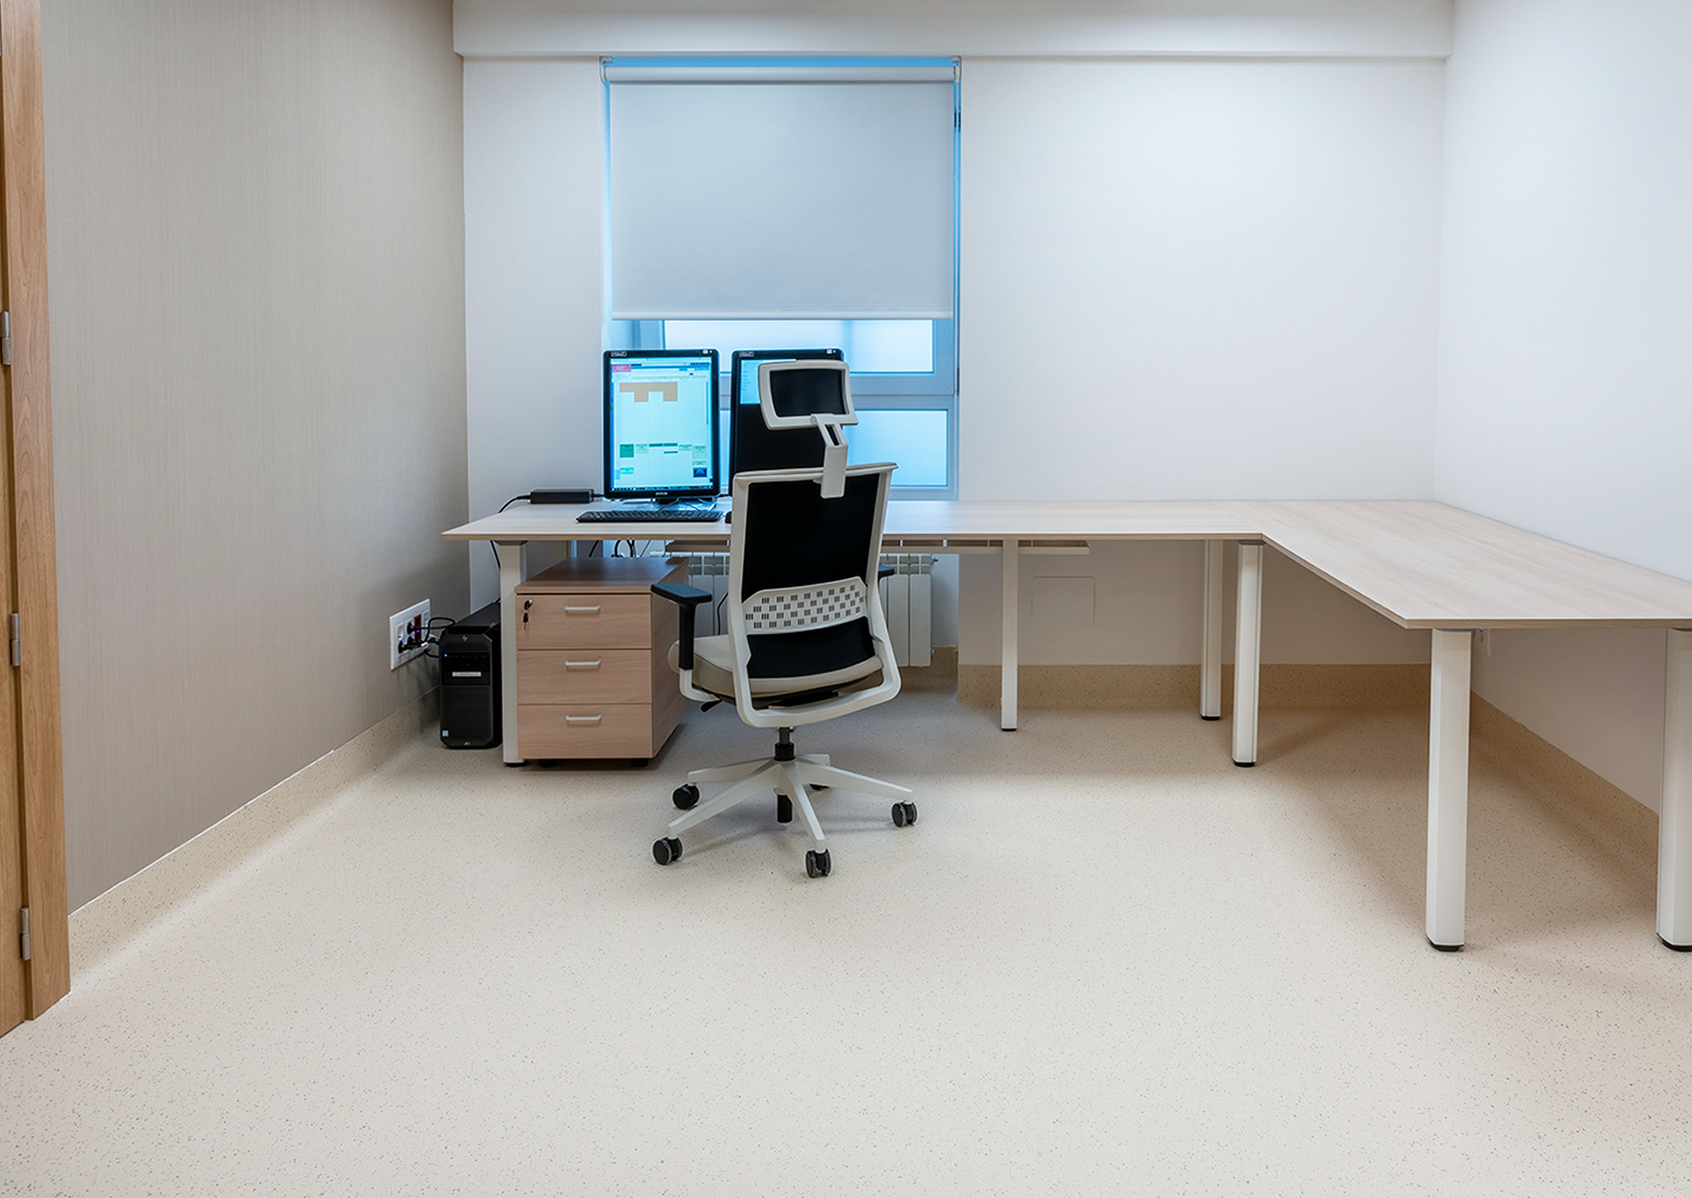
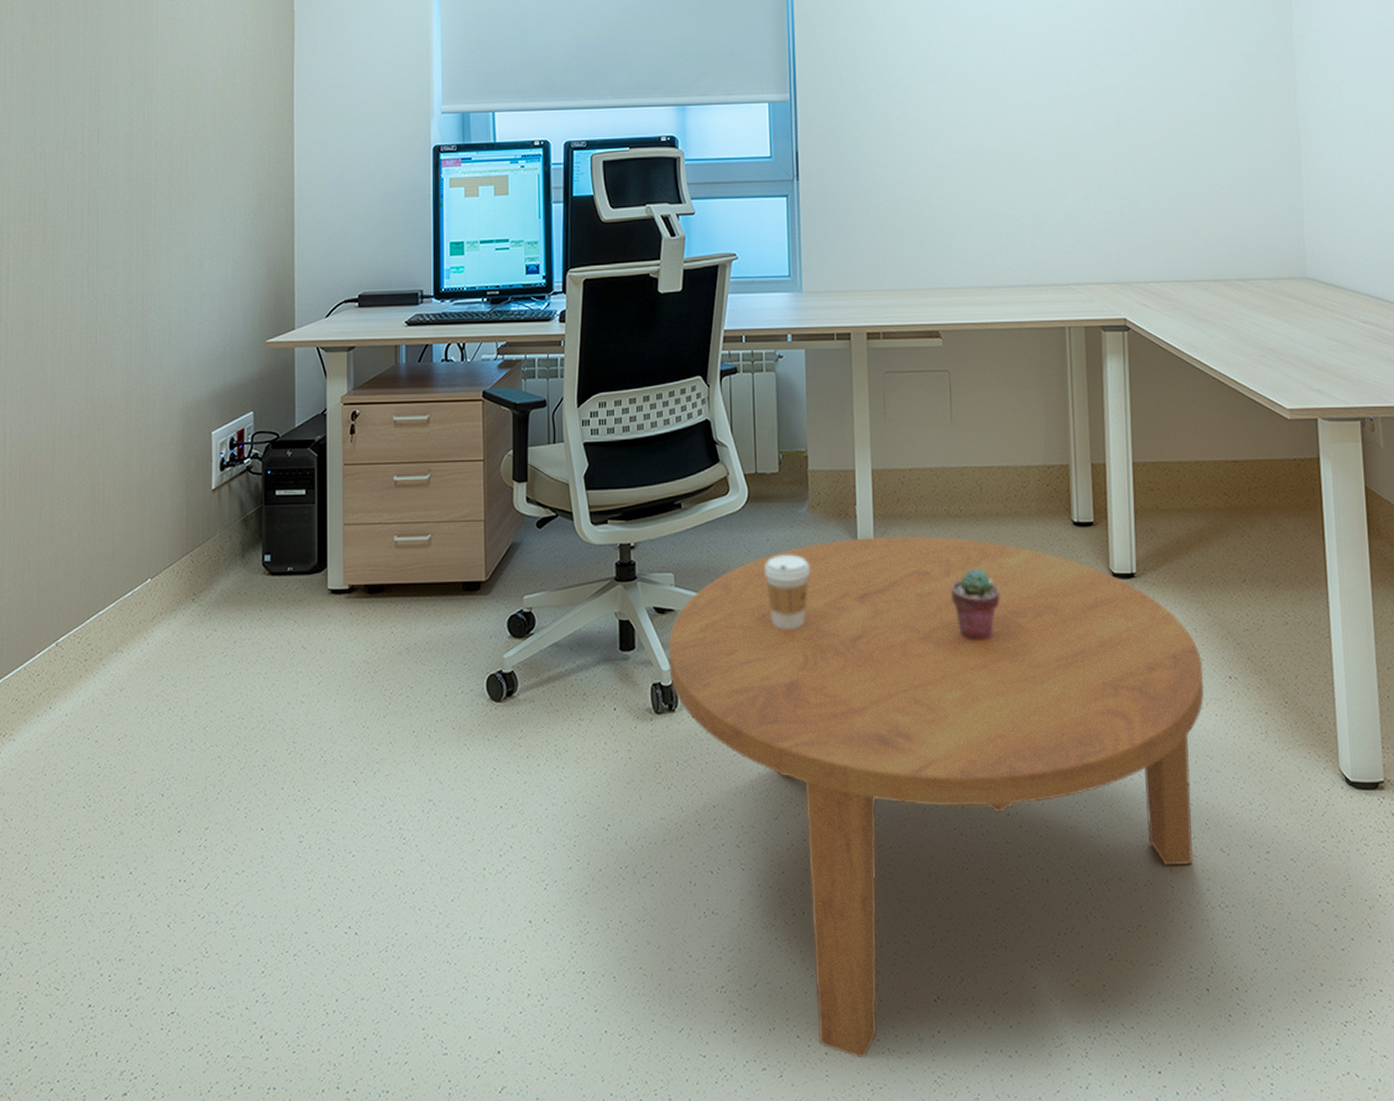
coffee table: none [823,725,1311,1169] -> present [668,535,1204,1059]
coffee cup: none [915,741,956,807] -> present [765,555,809,630]
potted succulent: none [1086,755,1131,819] -> present [951,568,1000,641]

